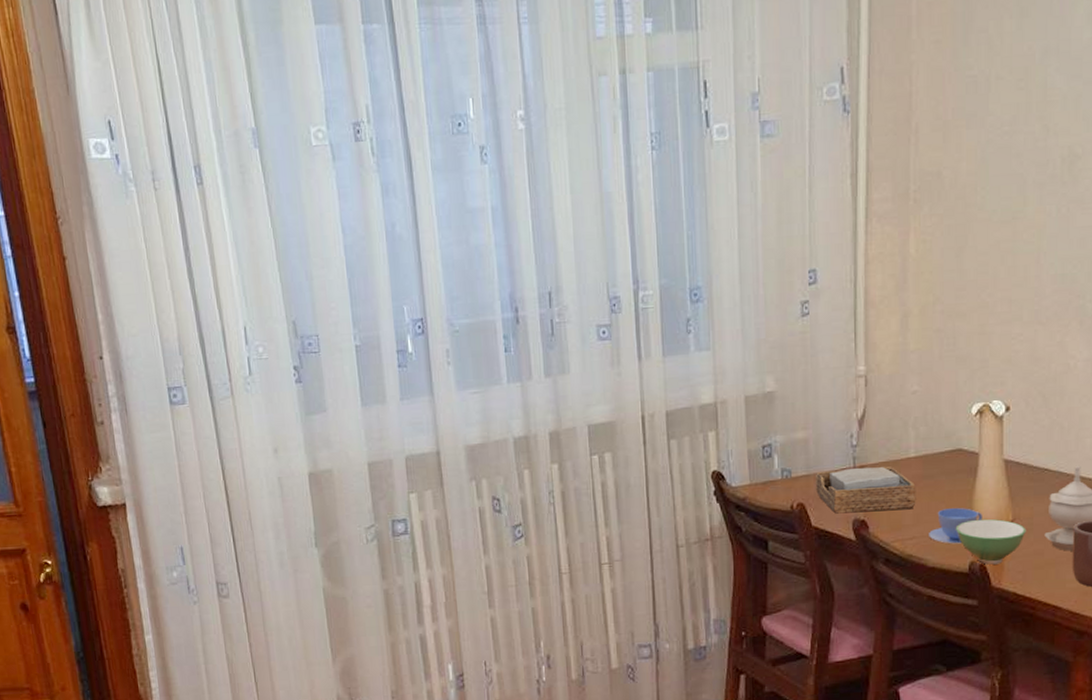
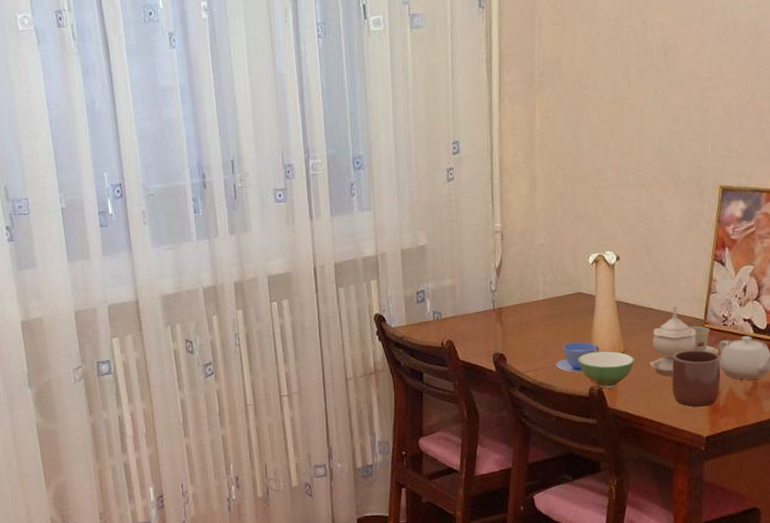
napkin holder: present [815,467,916,514] -> none [461,308,545,349]

